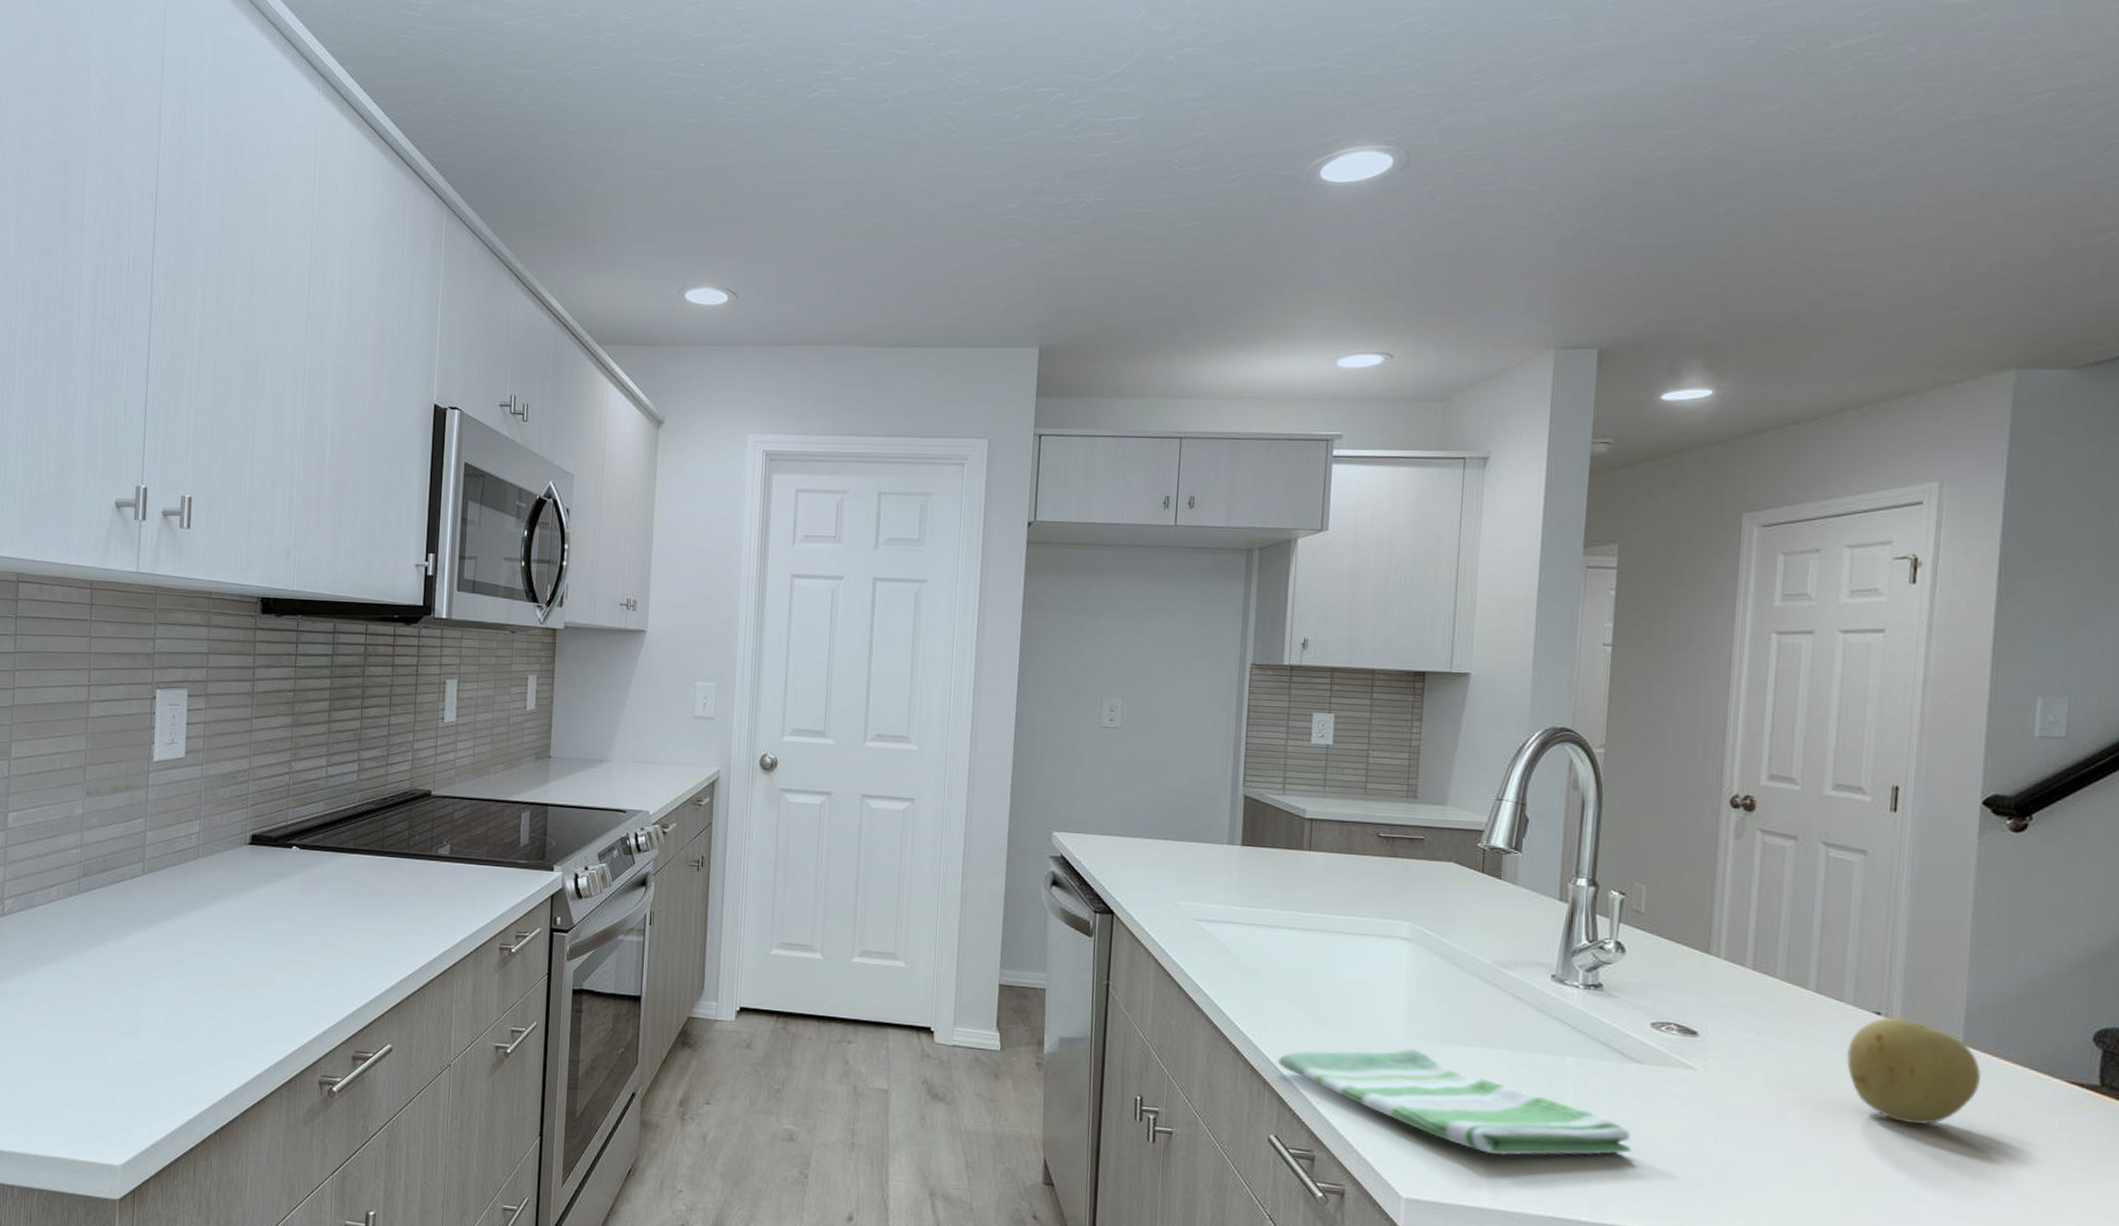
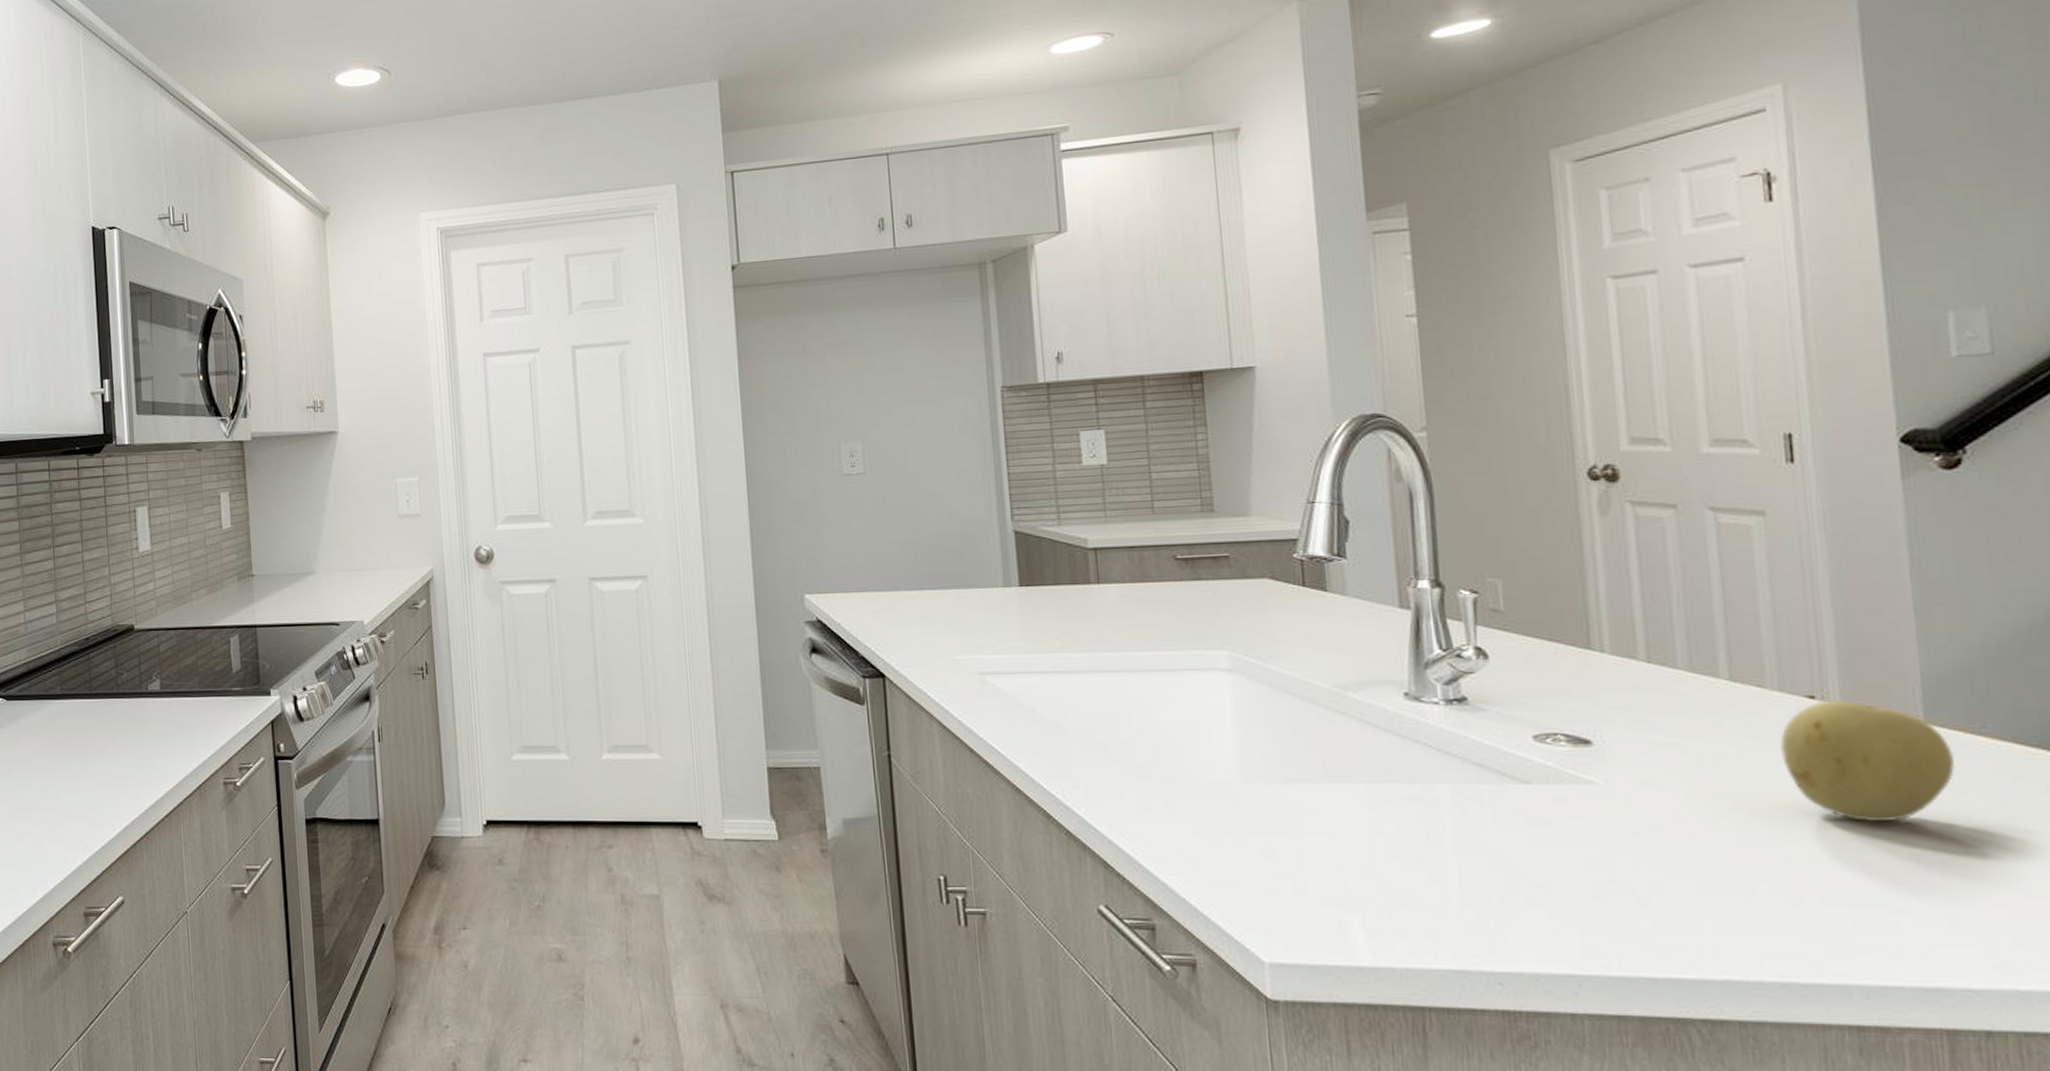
dish towel: present [1277,1048,1632,1156] -> none [1096,793,1533,905]

